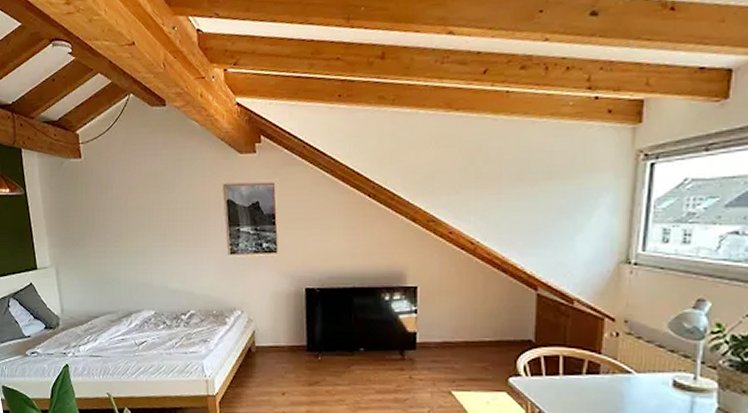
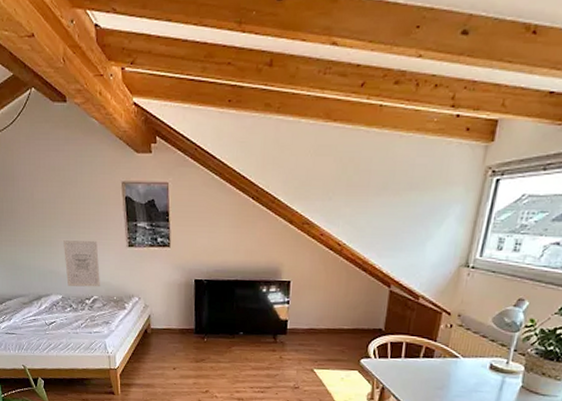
wall art: none [158,248,198,301] -> present [64,240,100,288]

